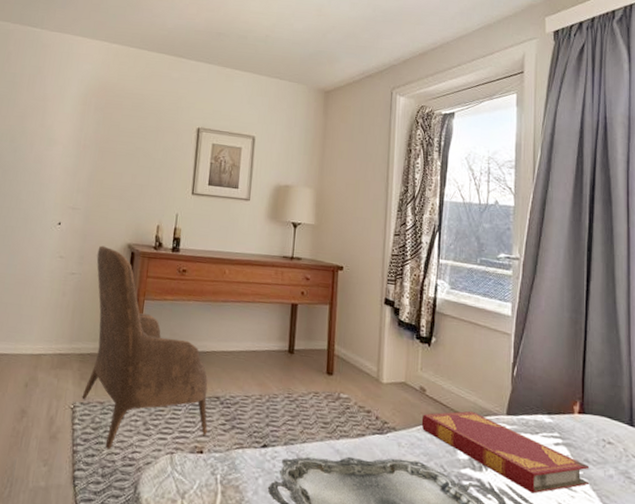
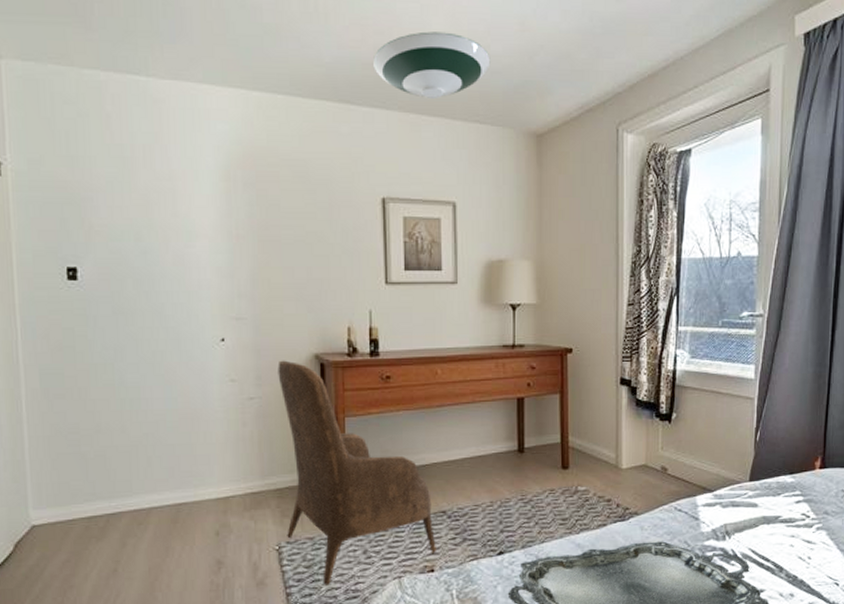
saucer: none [203,11,293,59] -> present [373,31,491,98]
hardback book: present [421,410,590,494] -> none [664,483,829,553]

